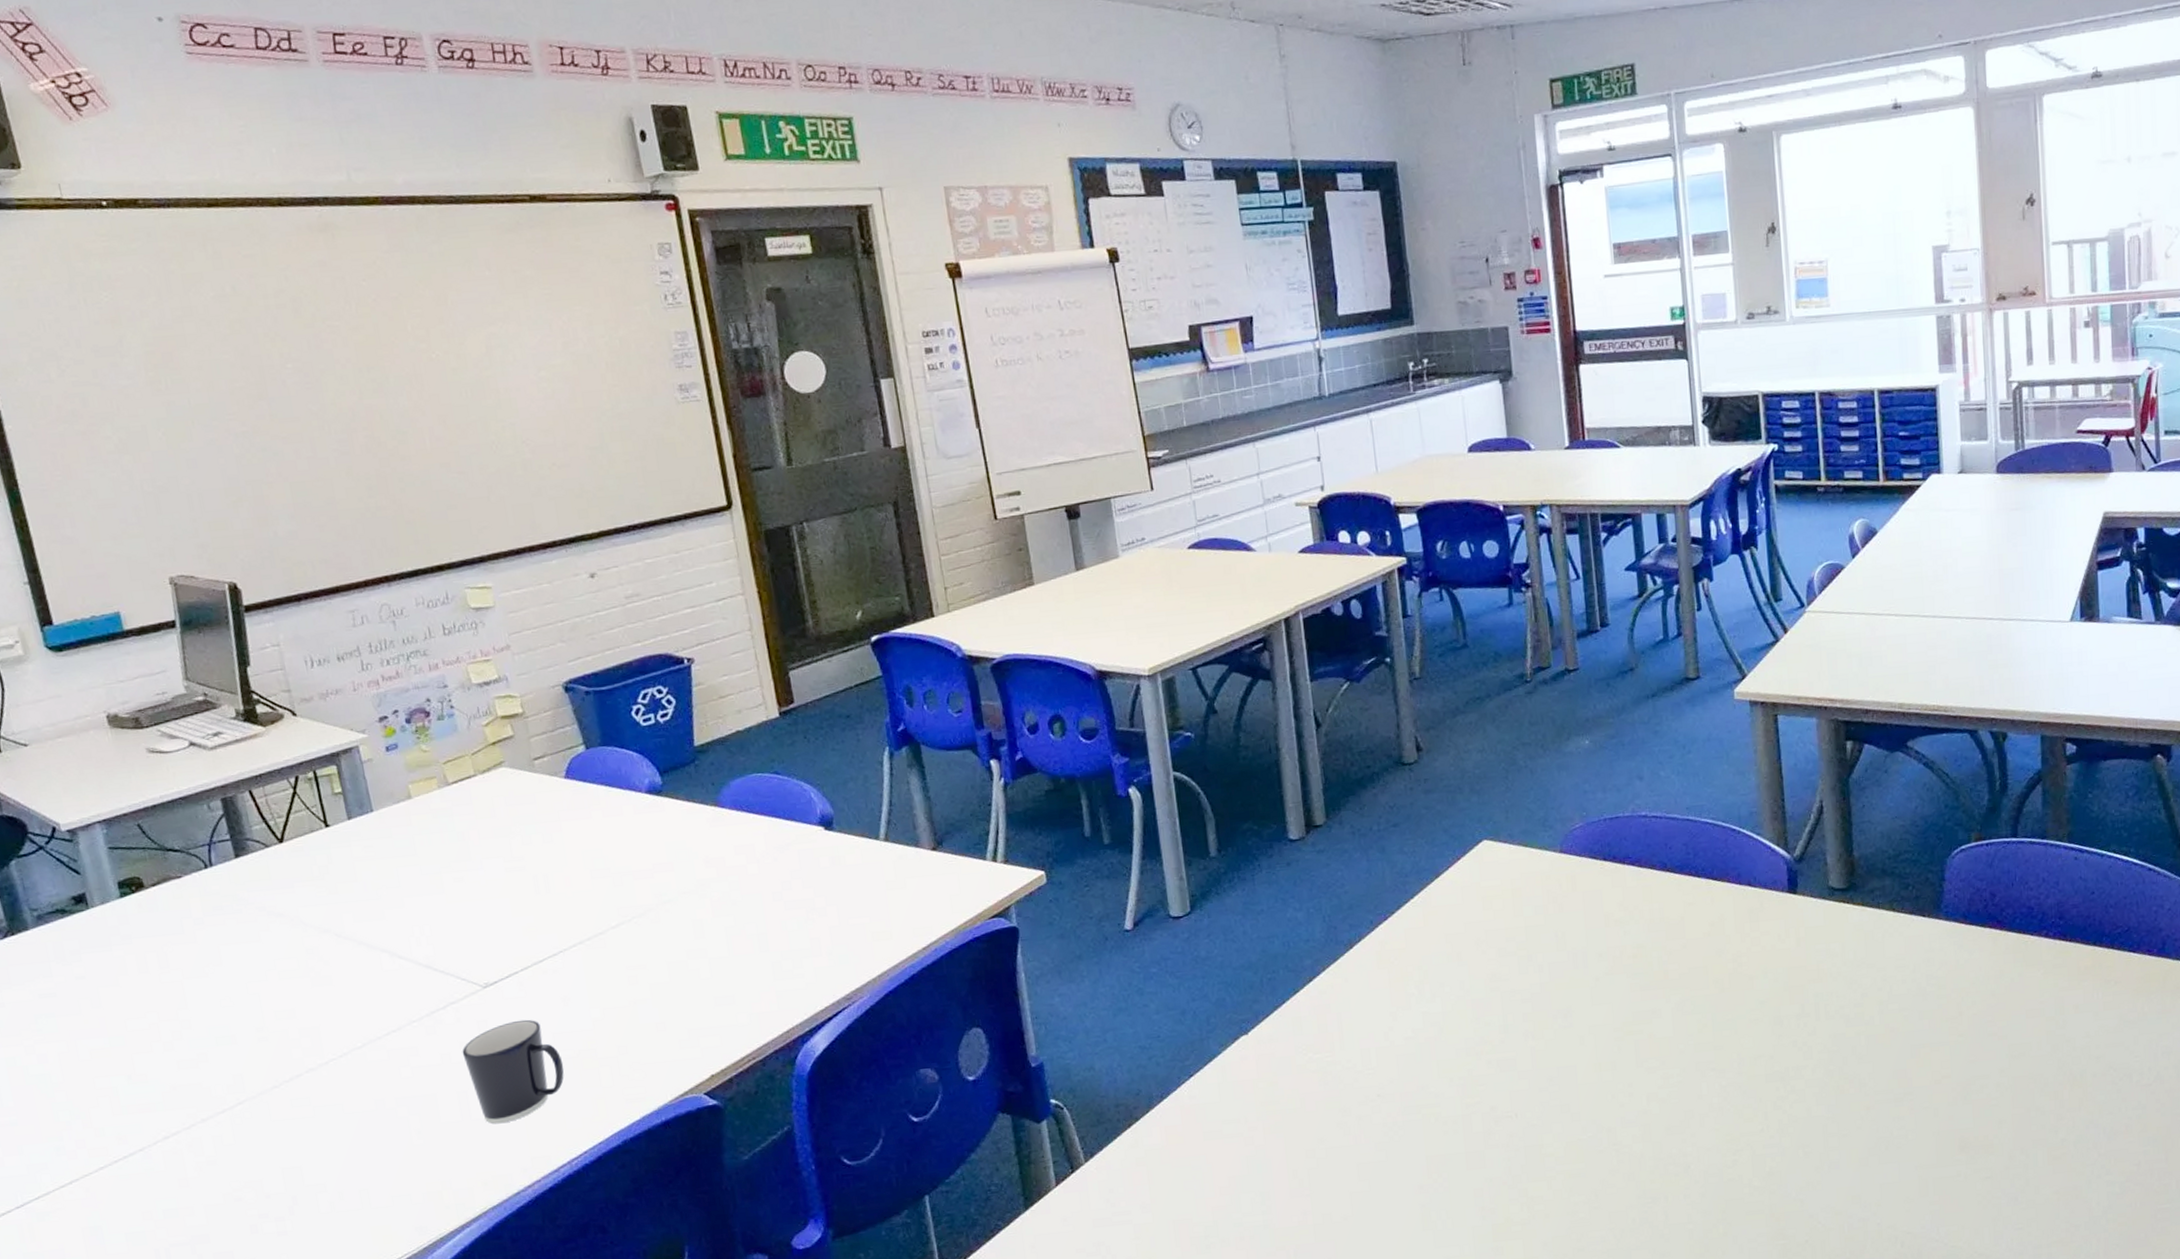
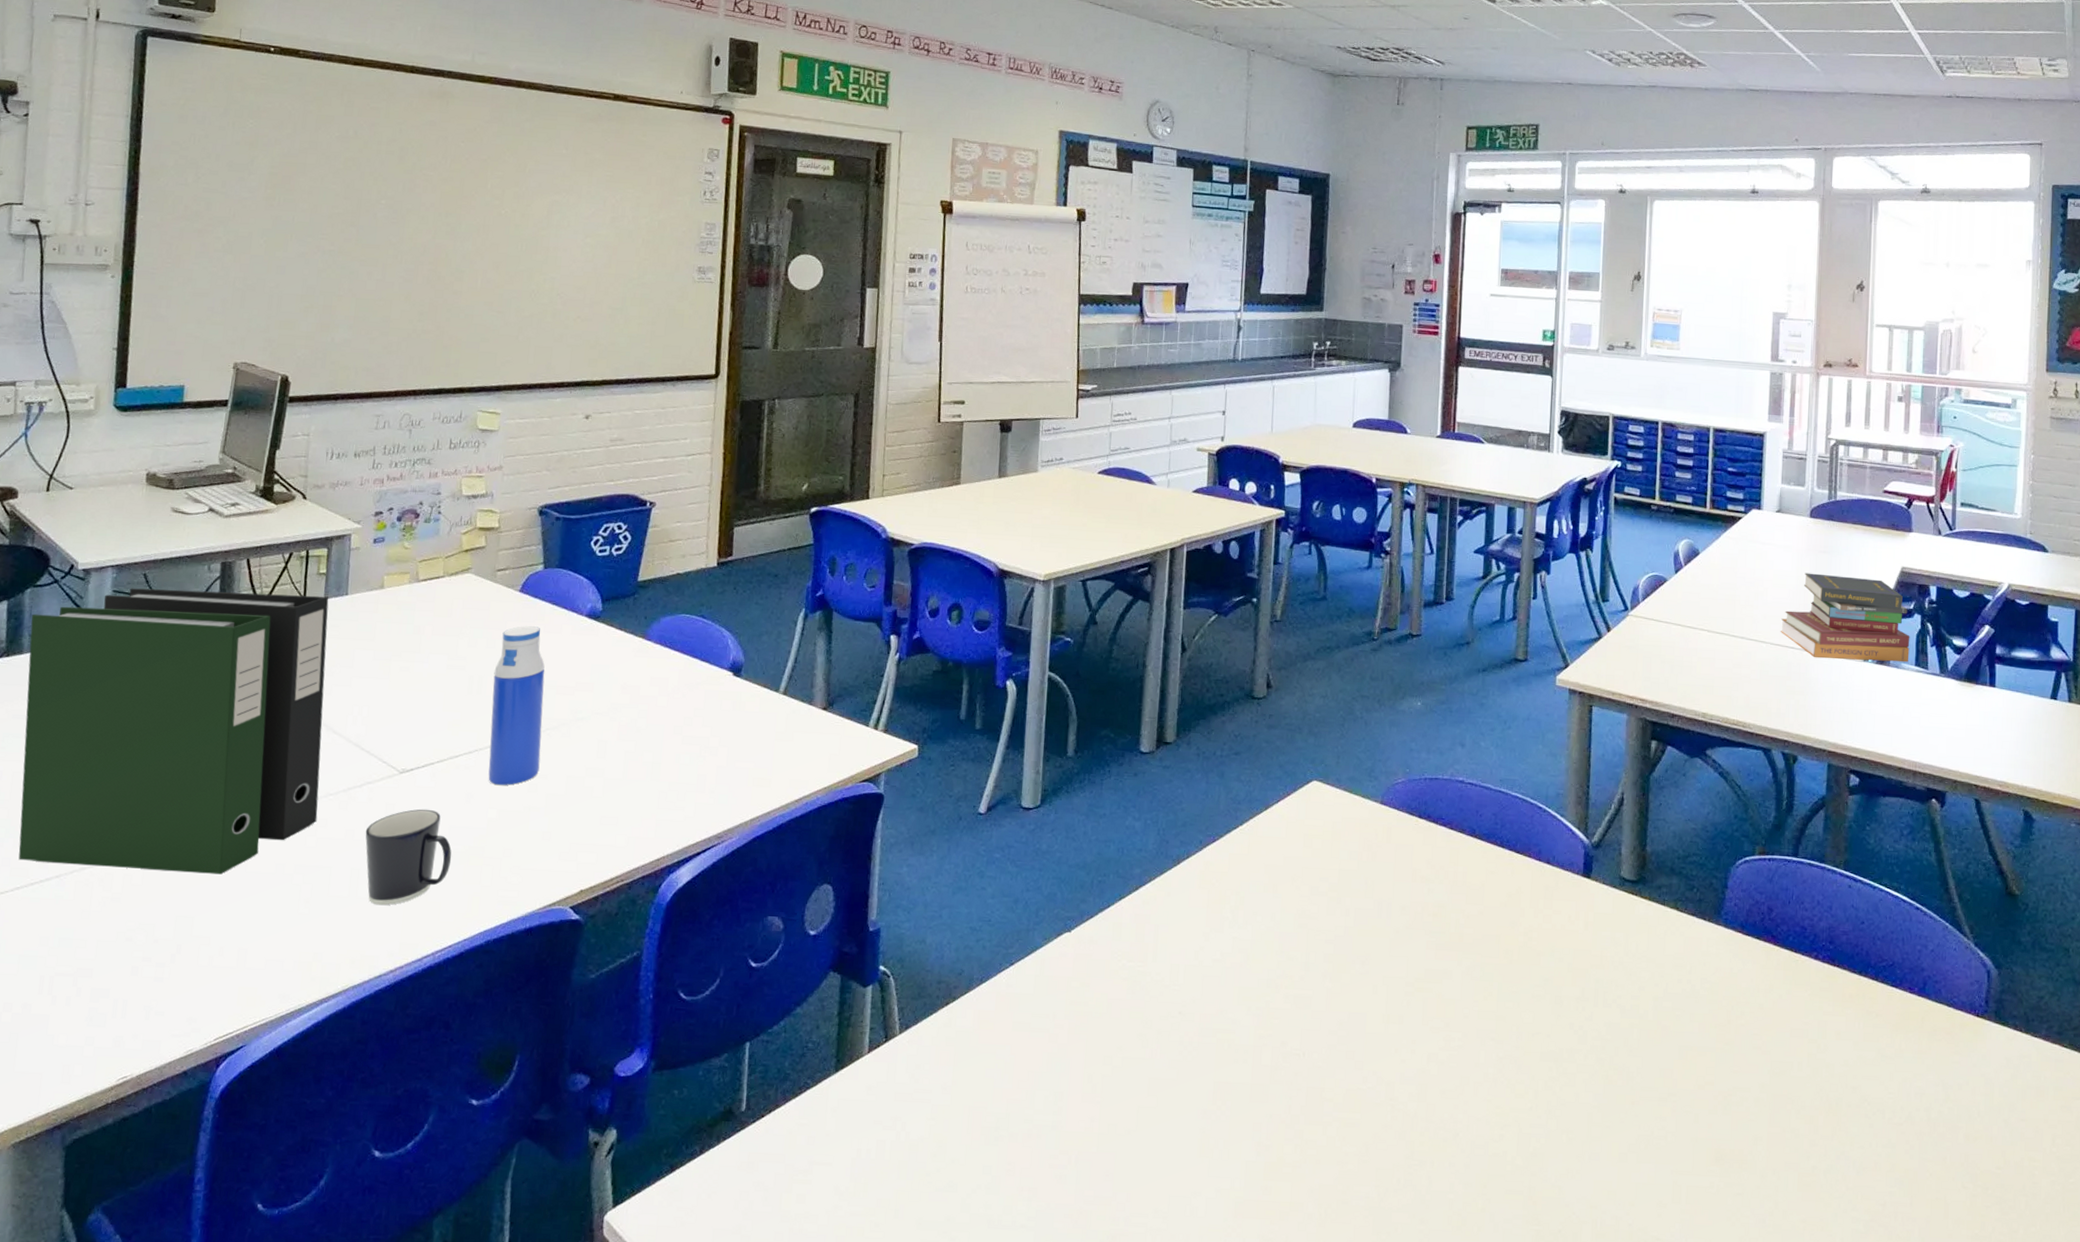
binder: none [25,816,407,1140] -> present [18,588,329,875]
water bottle: none [557,812,636,984] -> present [488,626,545,785]
books: none [1975,530,2121,625] -> present [1780,573,1910,663]

